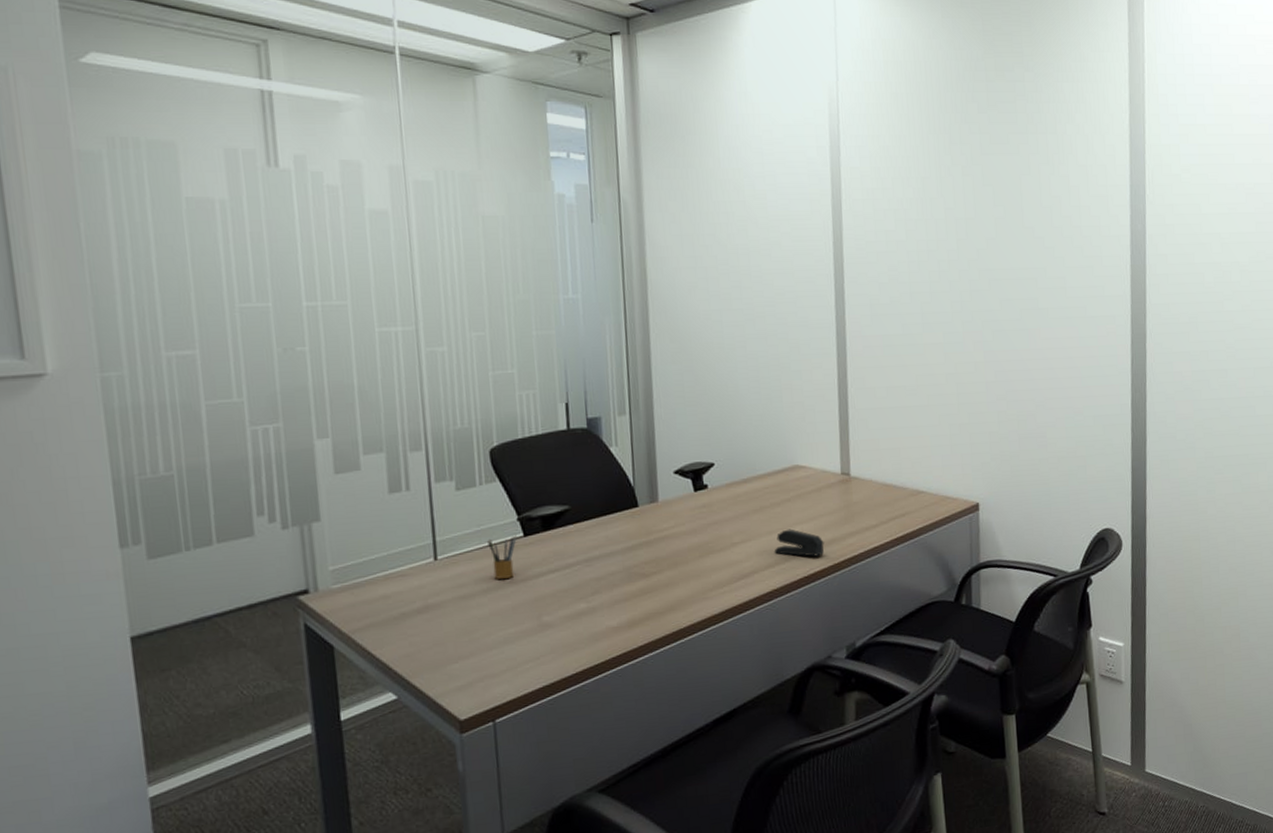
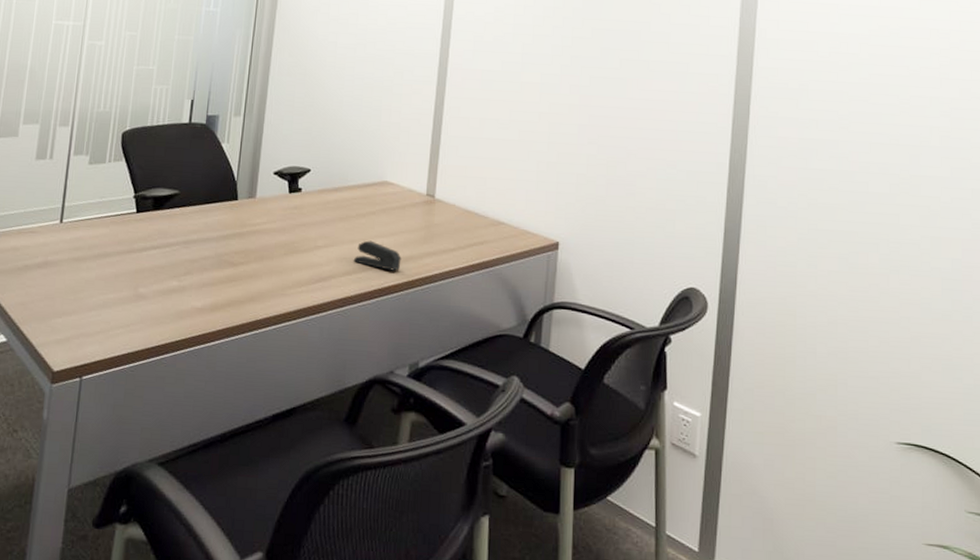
pencil box: present [487,535,517,579] -> none [105,210,130,248]

